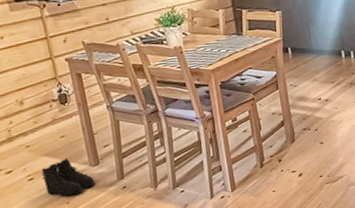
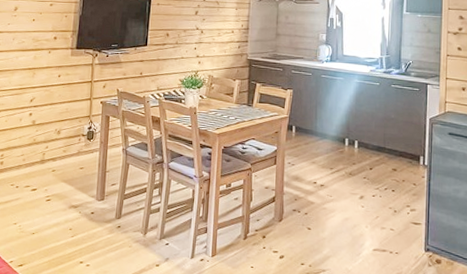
boots: present [41,158,96,196] -> none [57,188,97,223]

